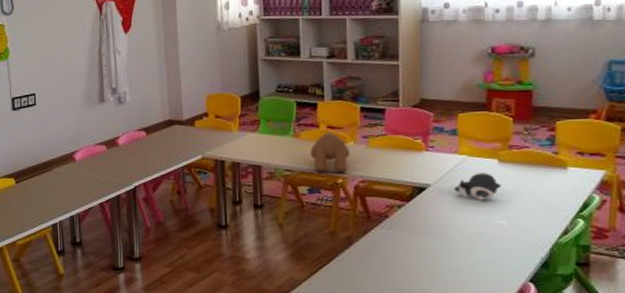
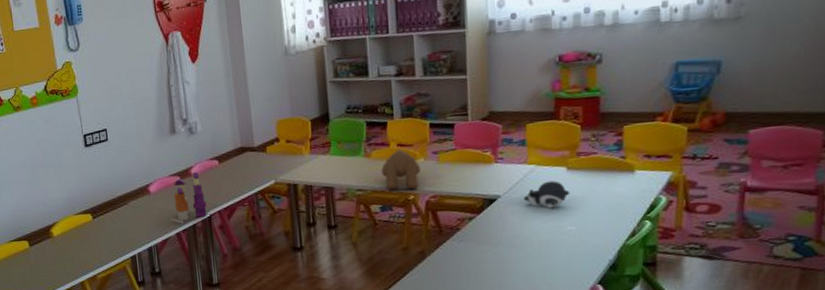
toy blocks: none [94,141,133,194] -> present [170,171,207,224]

